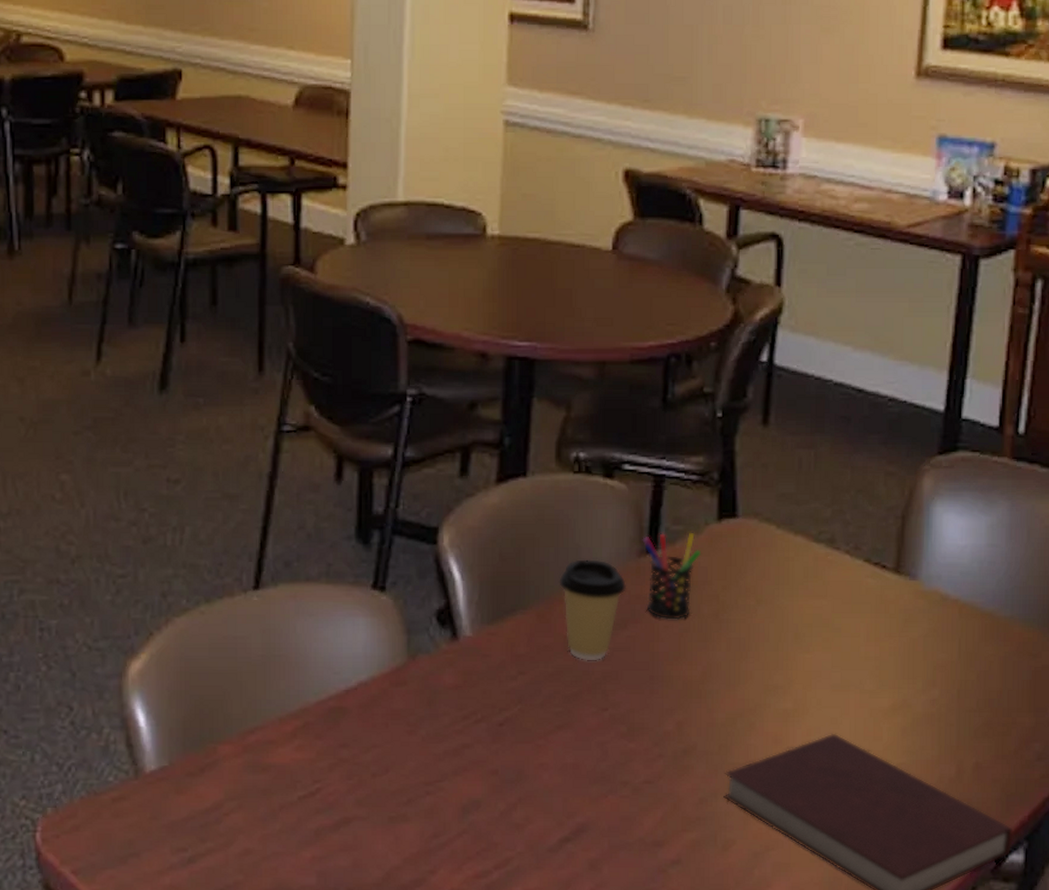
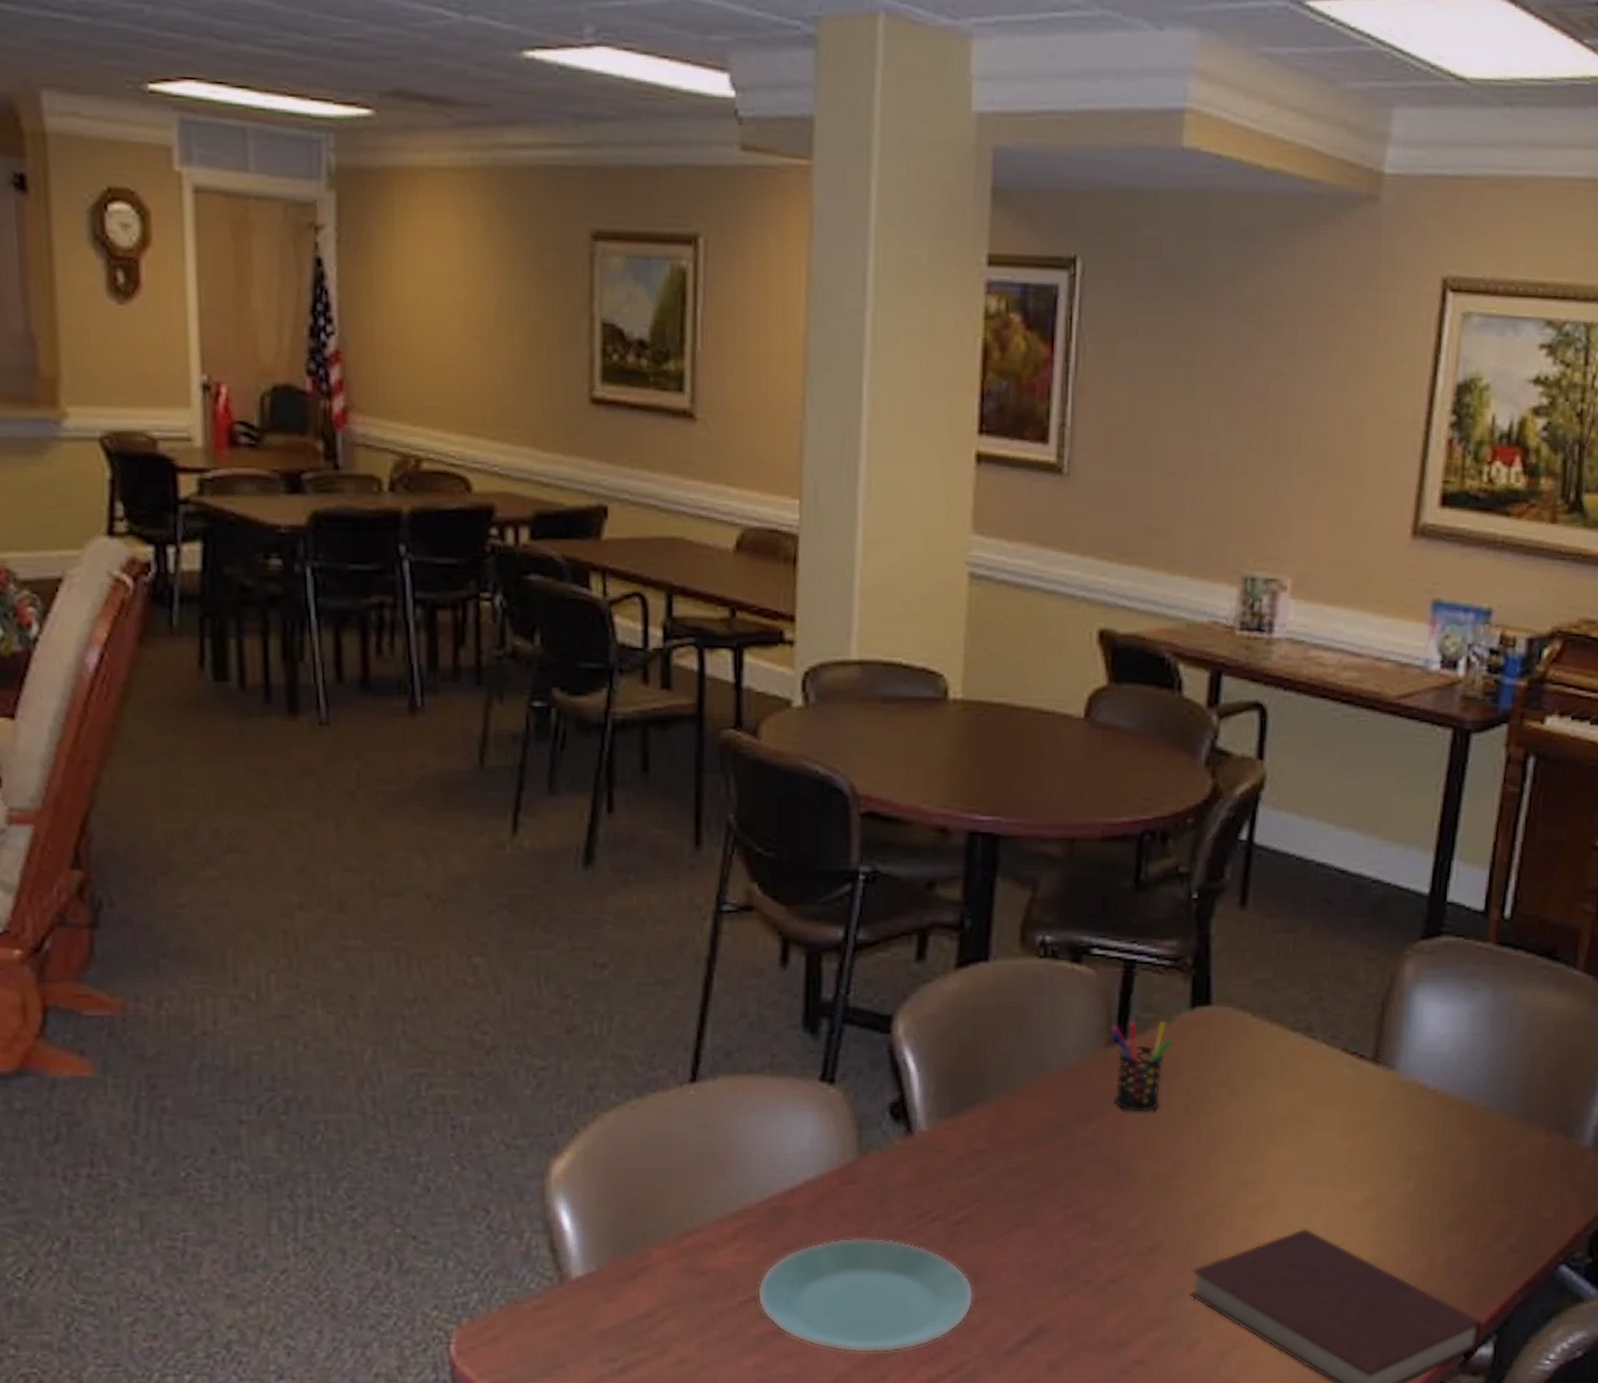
plate: none [314,737,517,848] -> present [757,1237,974,1353]
coffee cup: present [559,559,627,661] -> none [1021,1049,1094,1156]

